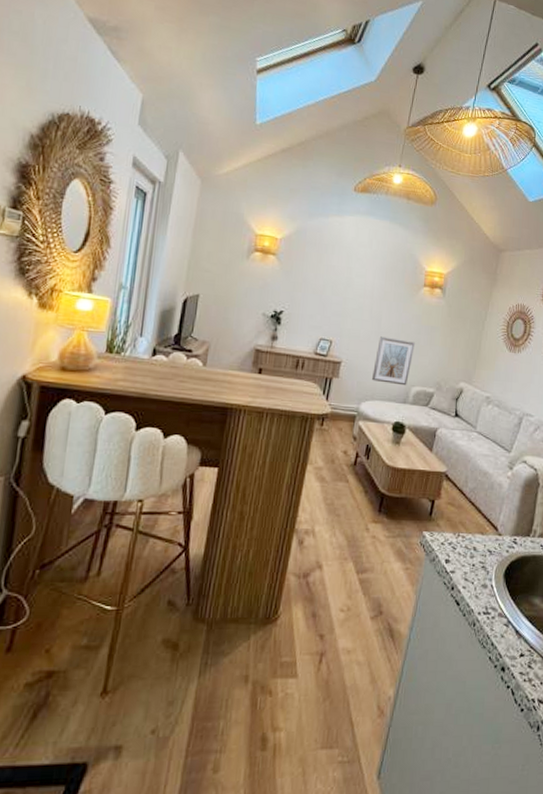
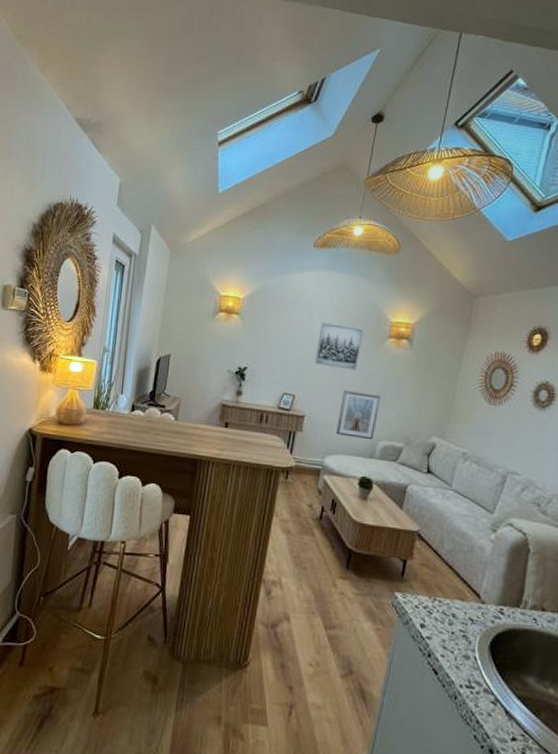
wall art: none [352,268,400,317] -> present [314,322,363,370]

